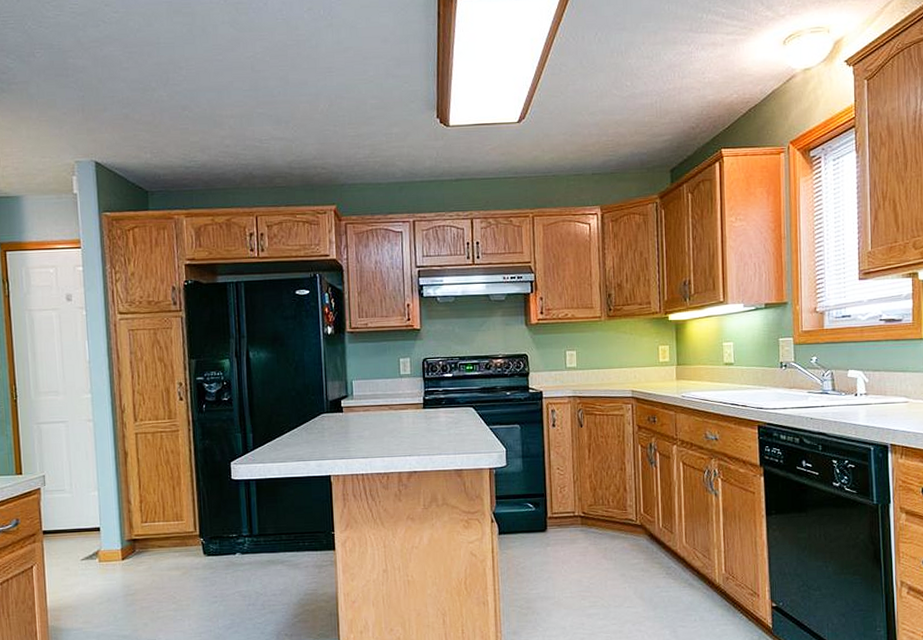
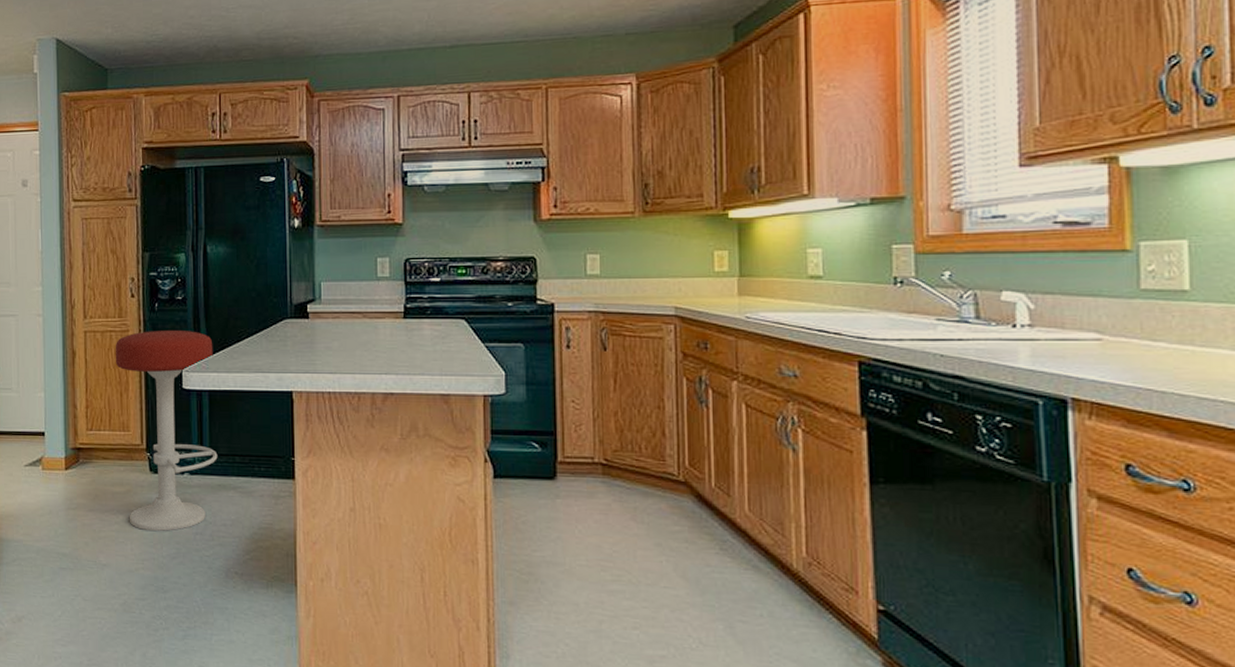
bar stool: none [166,428,266,607] -> present [115,331,218,531]

